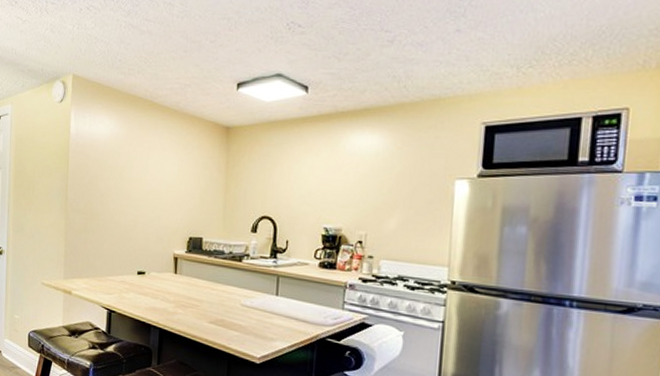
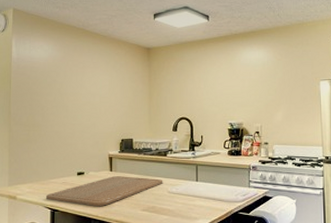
chopping board: none [103,279,236,313] -> present [46,176,163,206]

